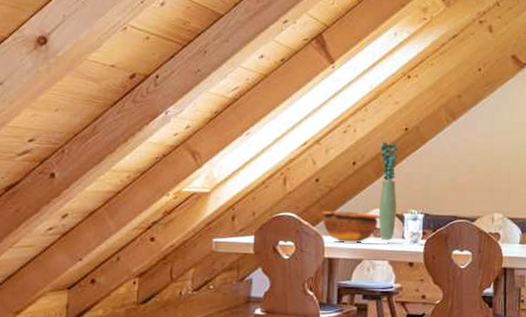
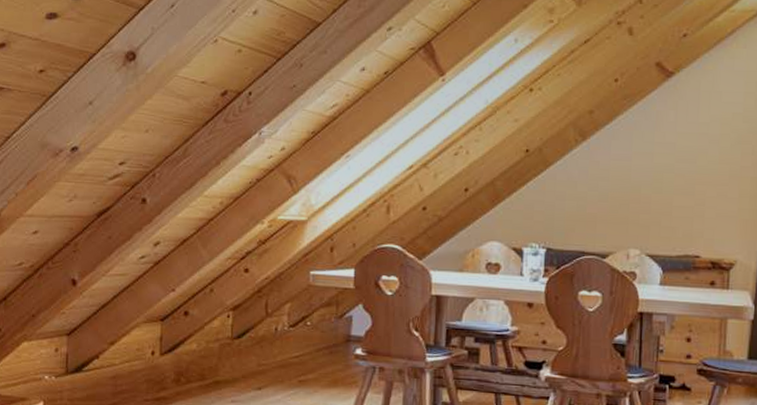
bowl: present [321,211,380,243] -> none [428,243,495,280]
vase: present [378,138,398,240] -> none [493,161,517,277]

